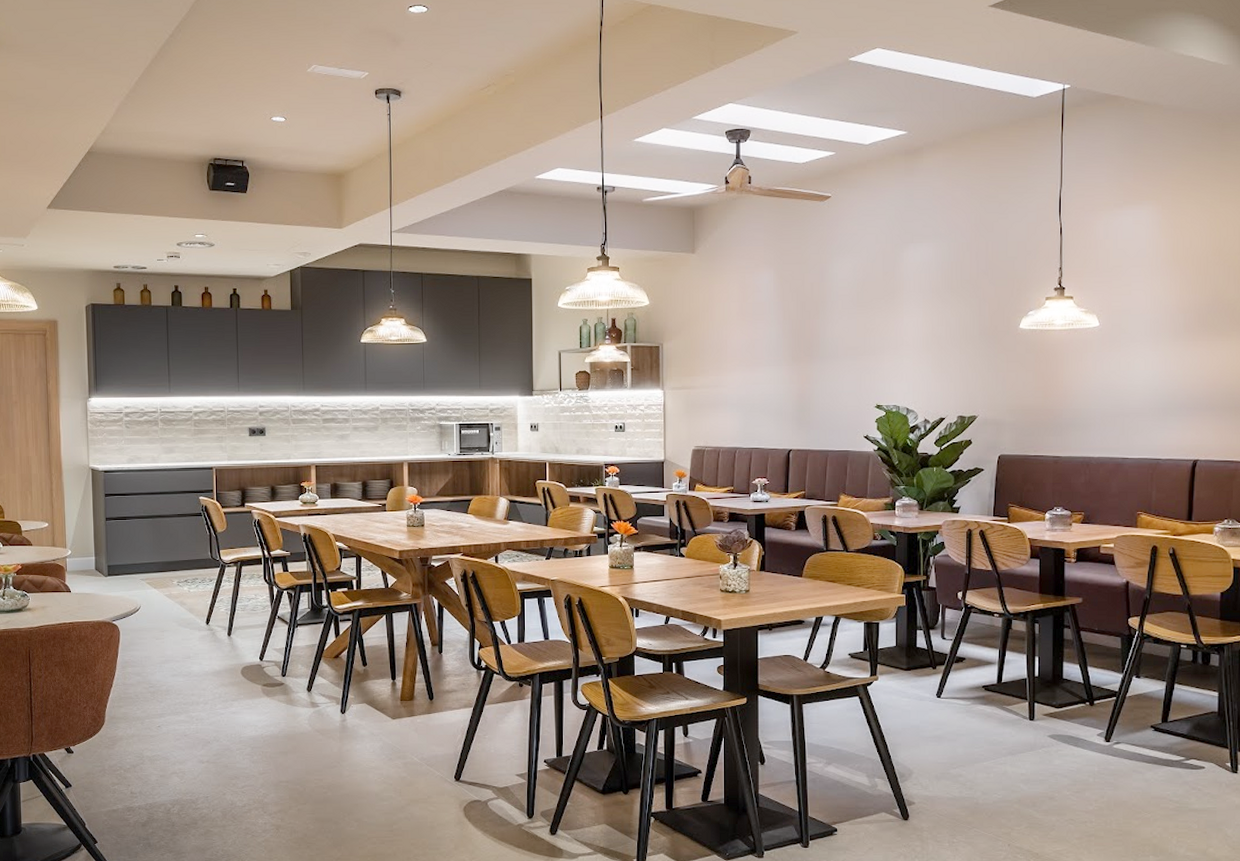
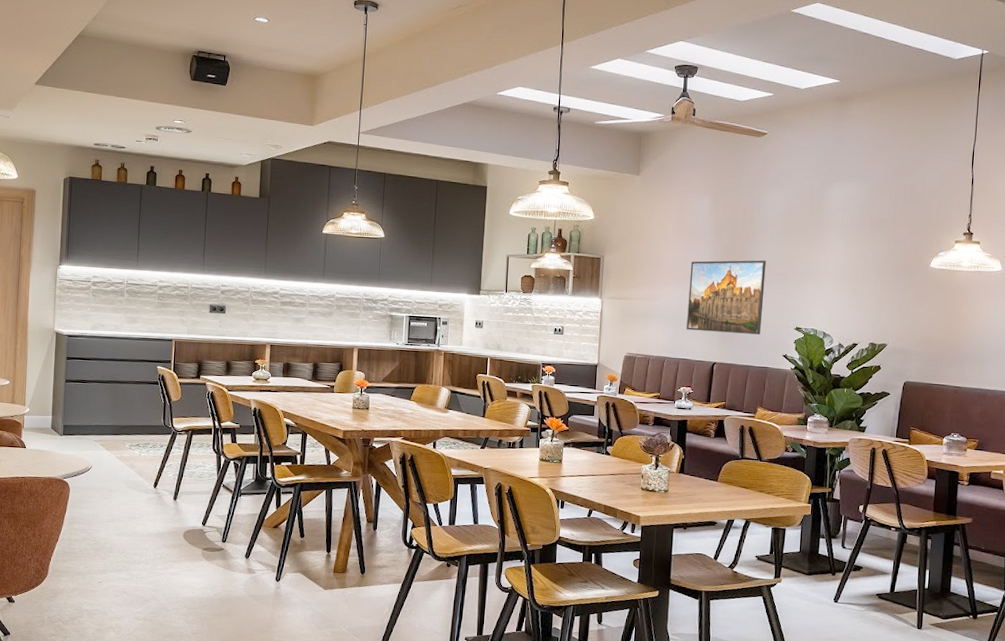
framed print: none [757,335,839,417] -> present [686,260,766,335]

